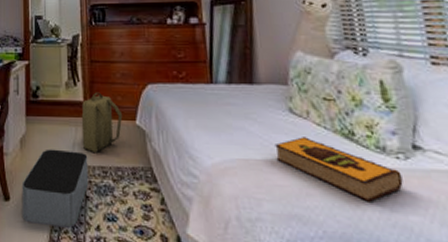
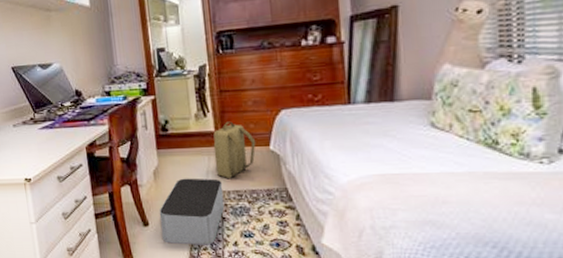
hardback book: present [275,137,403,202] -> none [413,149,543,205]

